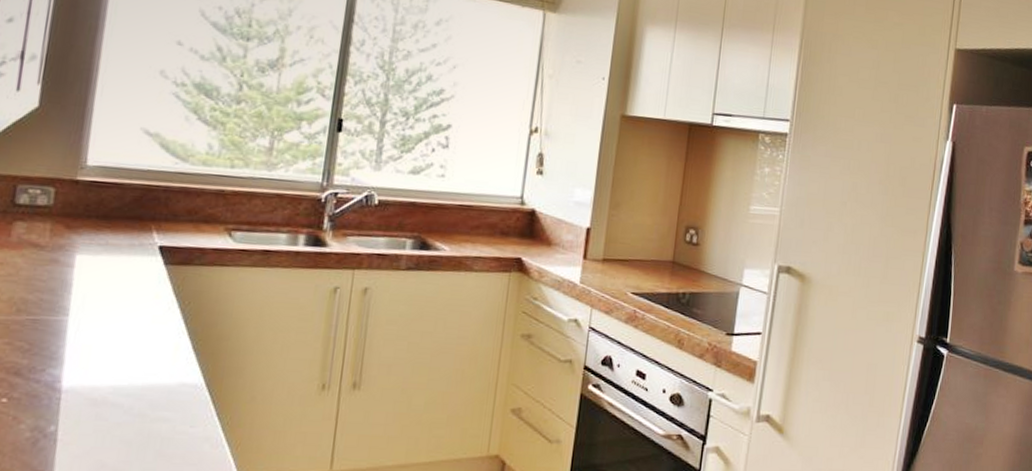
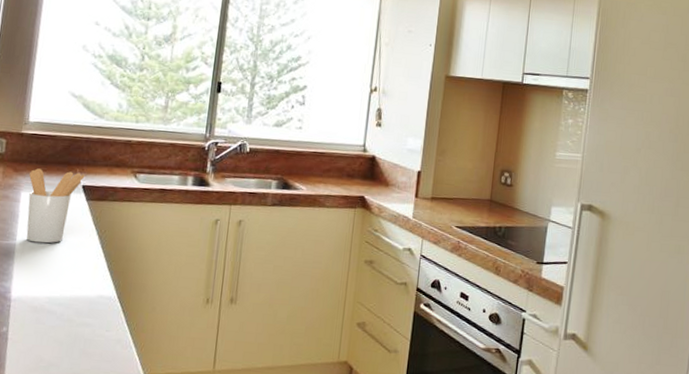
utensil holder: none [82,225,163,319] -> present [26,168,85,244]

